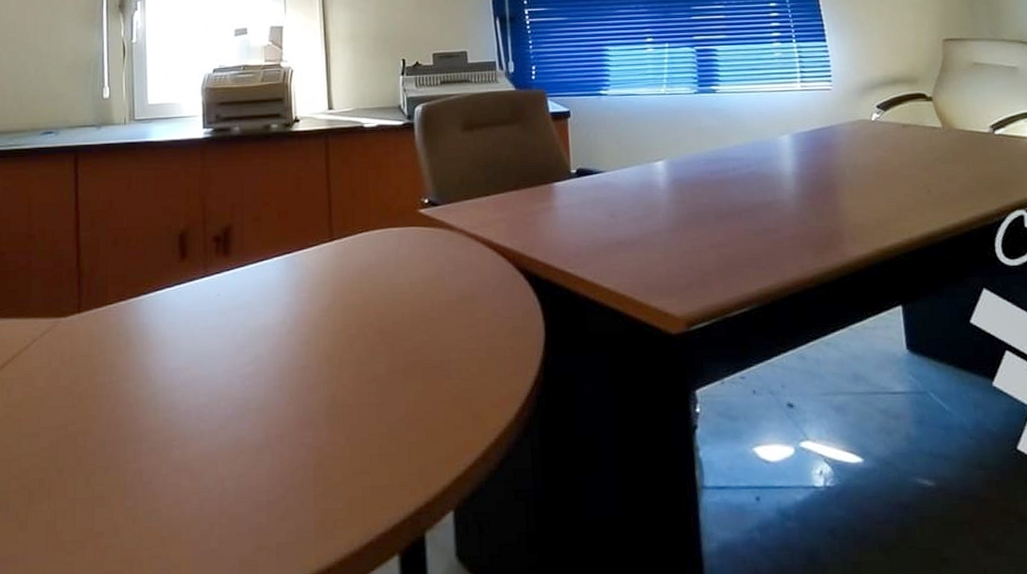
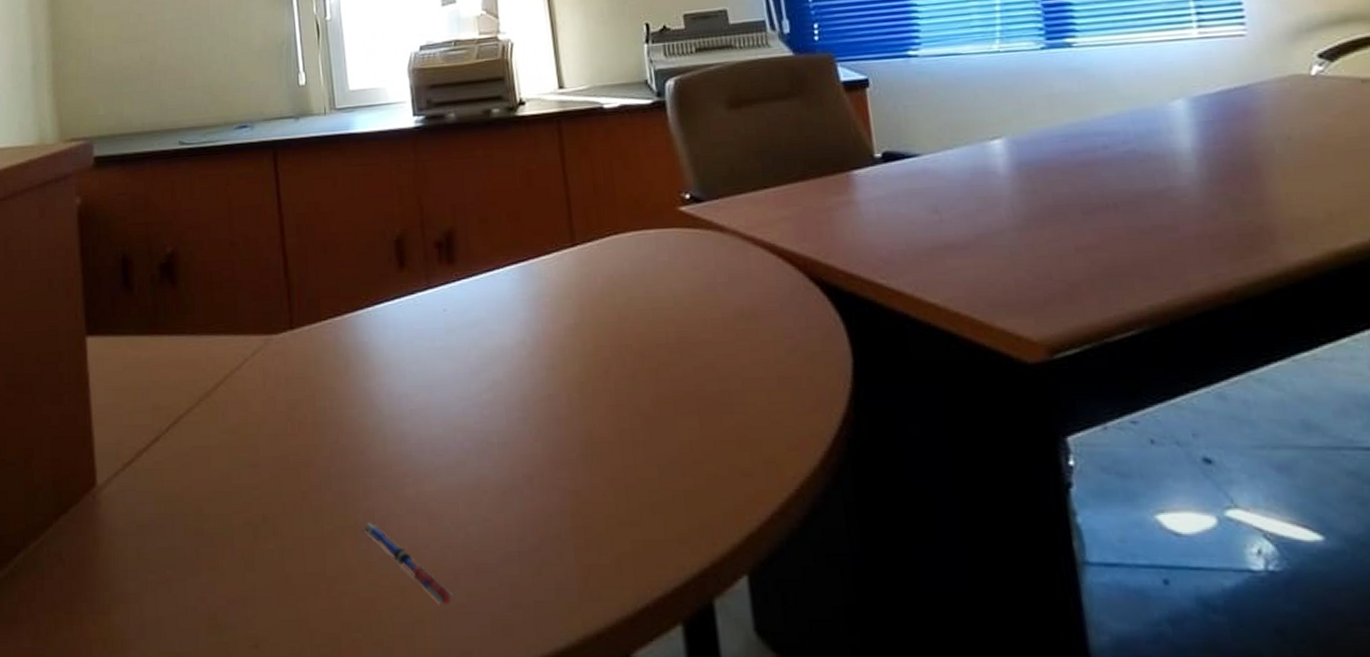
pen: none [131,482,208,551] -> present [363,523,454,605]

